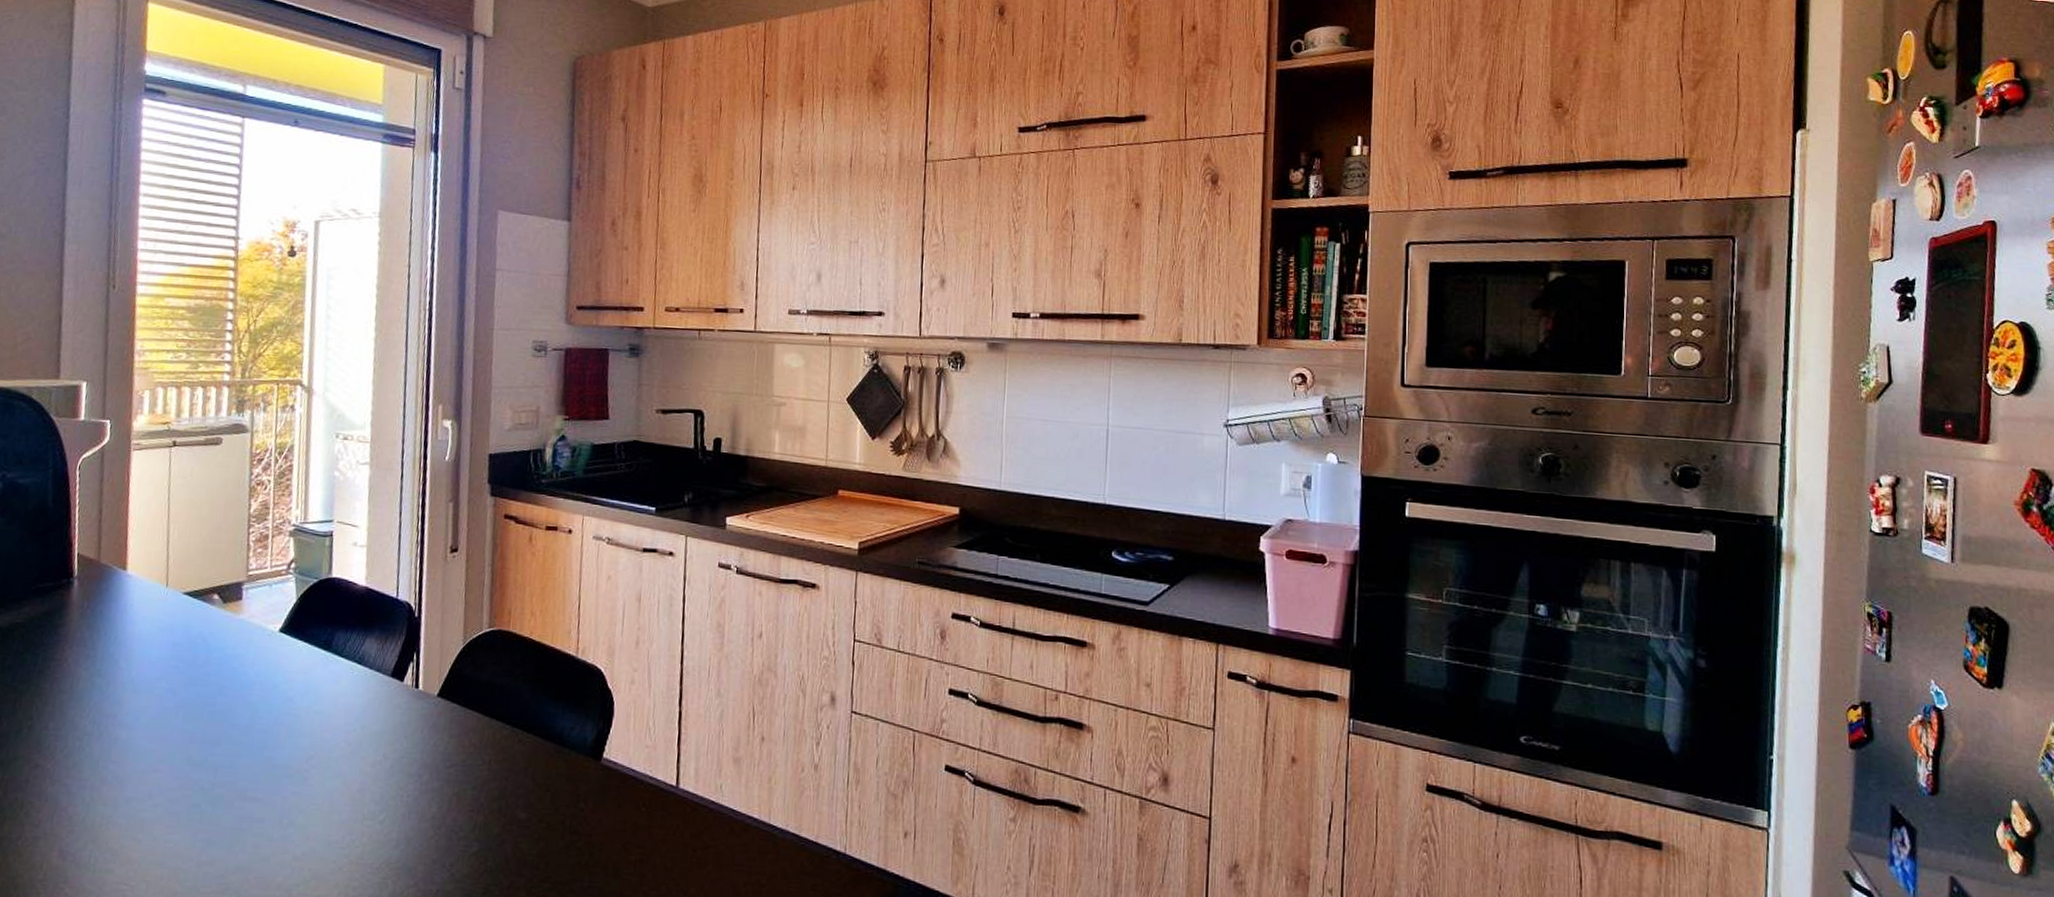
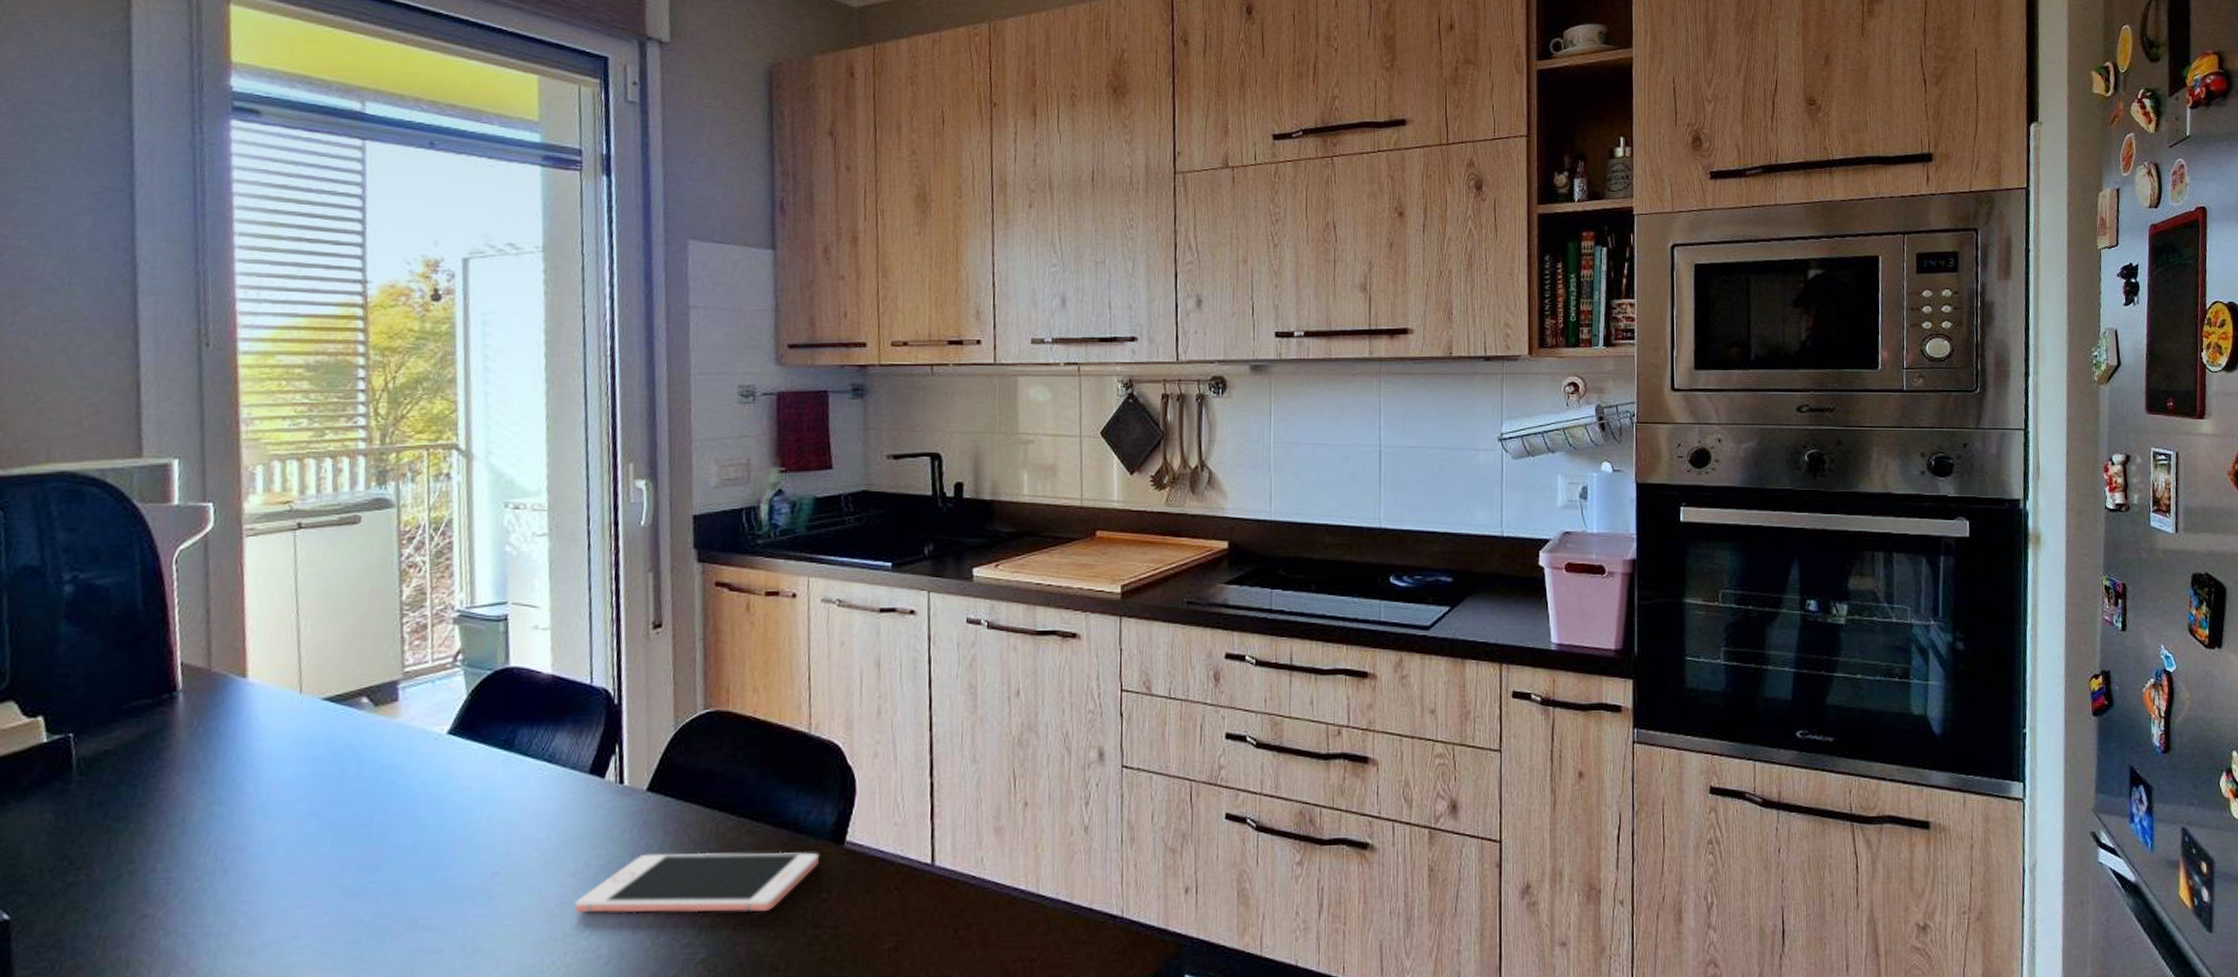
cell phone: none [372,752,579,814] -> present [574,851,819,913]

